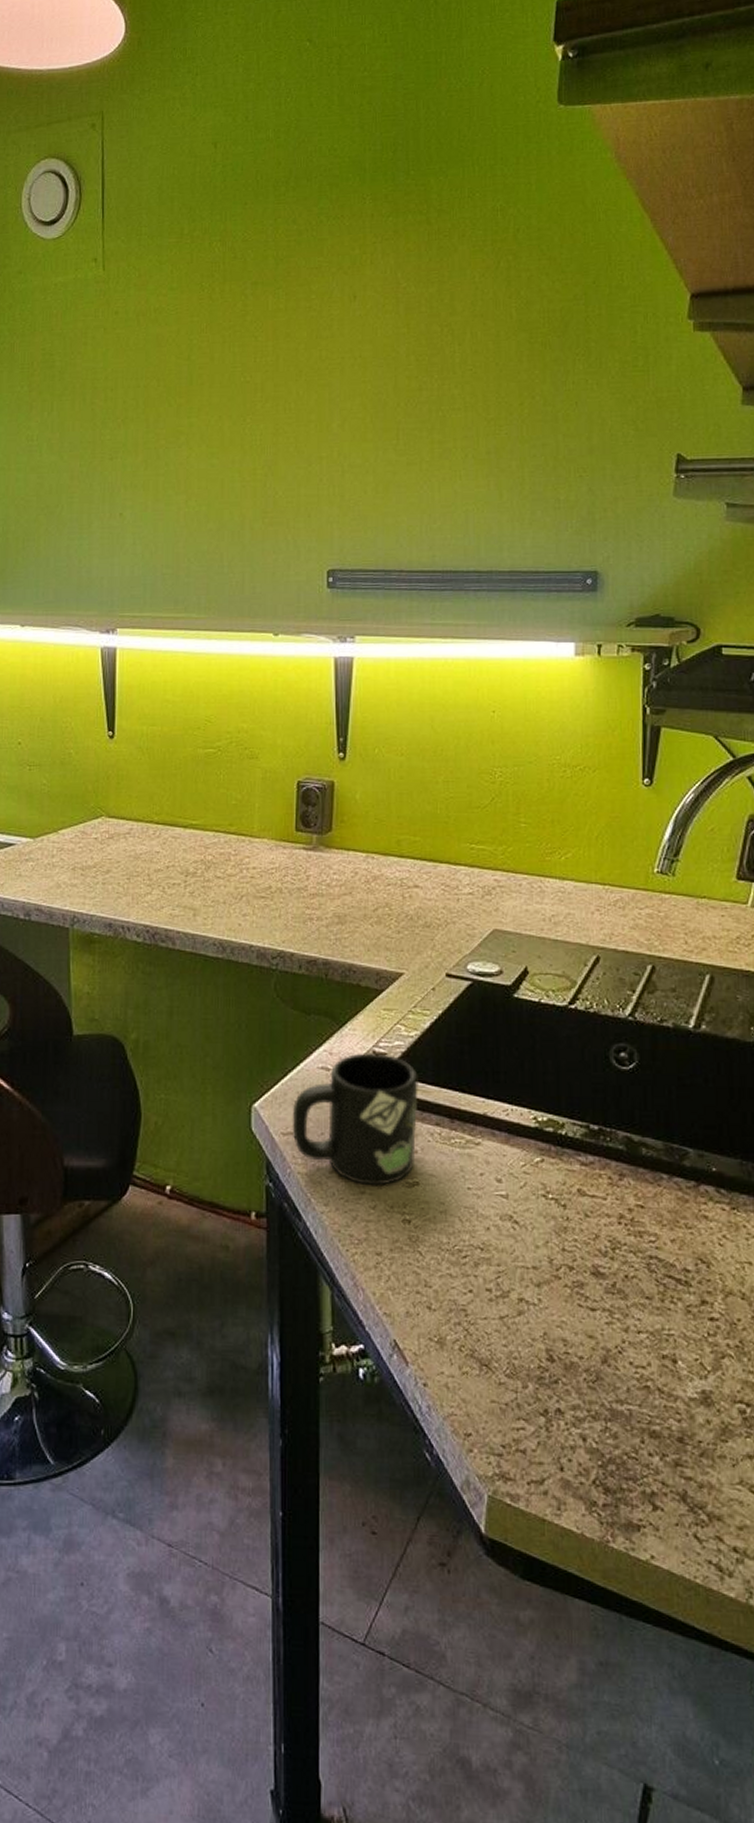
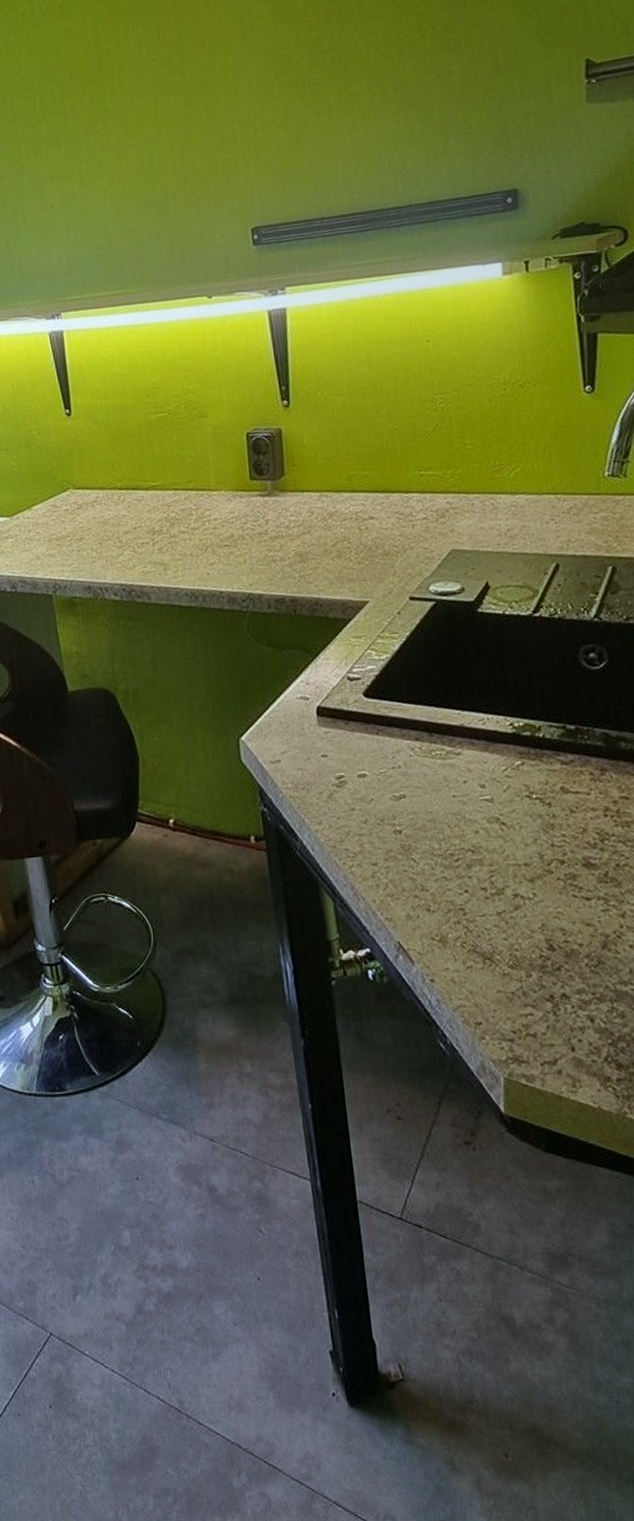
mug: present [292,1051,418,1186] -> none [277,677,399,803]

